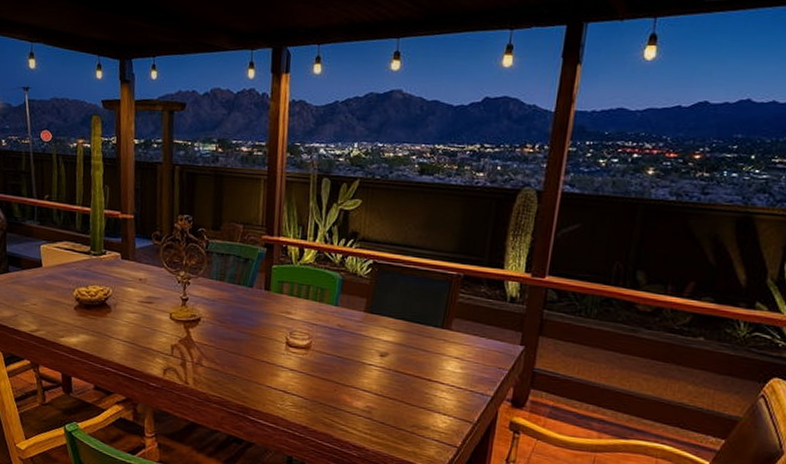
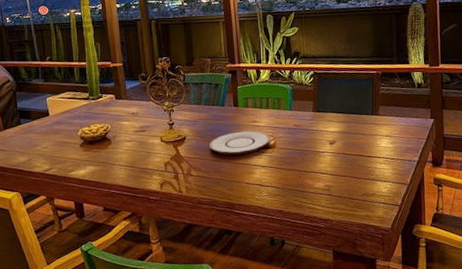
plate: none [228,321,305,351] -> present [210,131,270,155]

